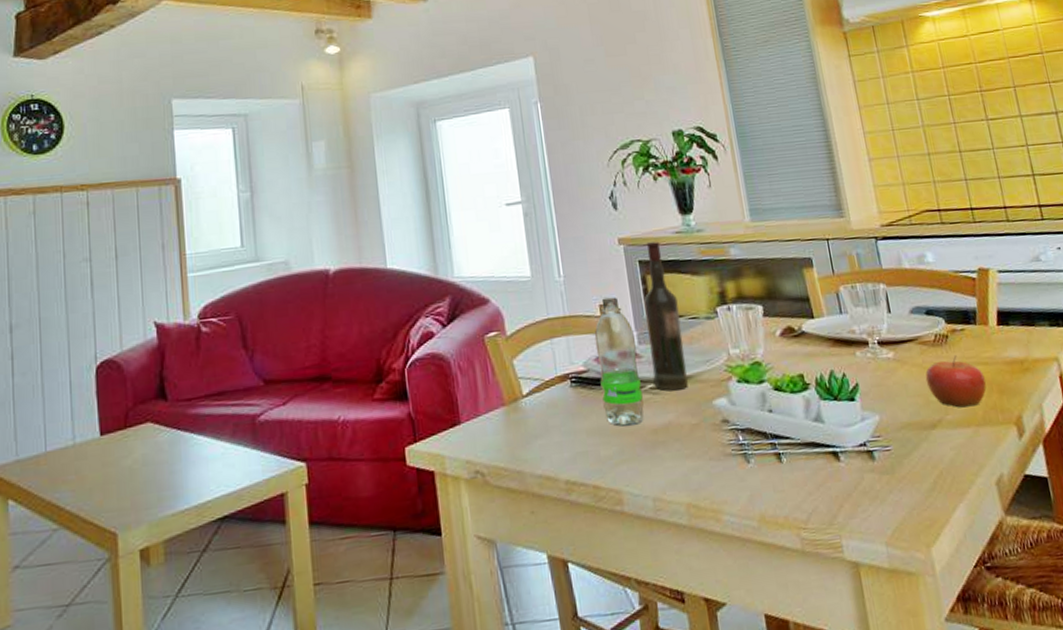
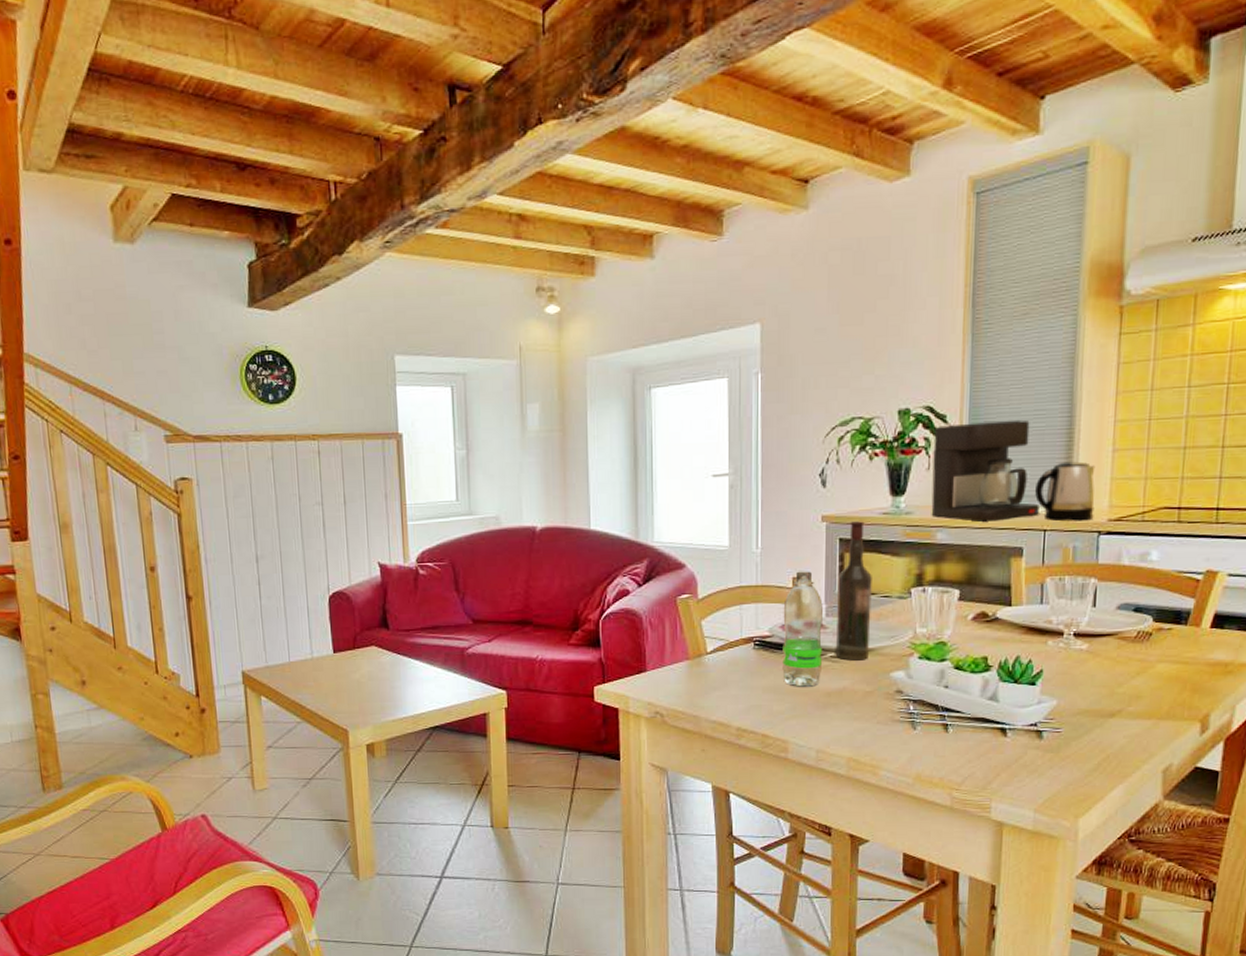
coffee maker: none [708,136,819,235] -> present [931,421,1039,522]
kettle: none [809,171,868,231] -> present [1035,461,1096,522]
fruit: present [925,355,987,408] -> none [1115,653,1182,701]

